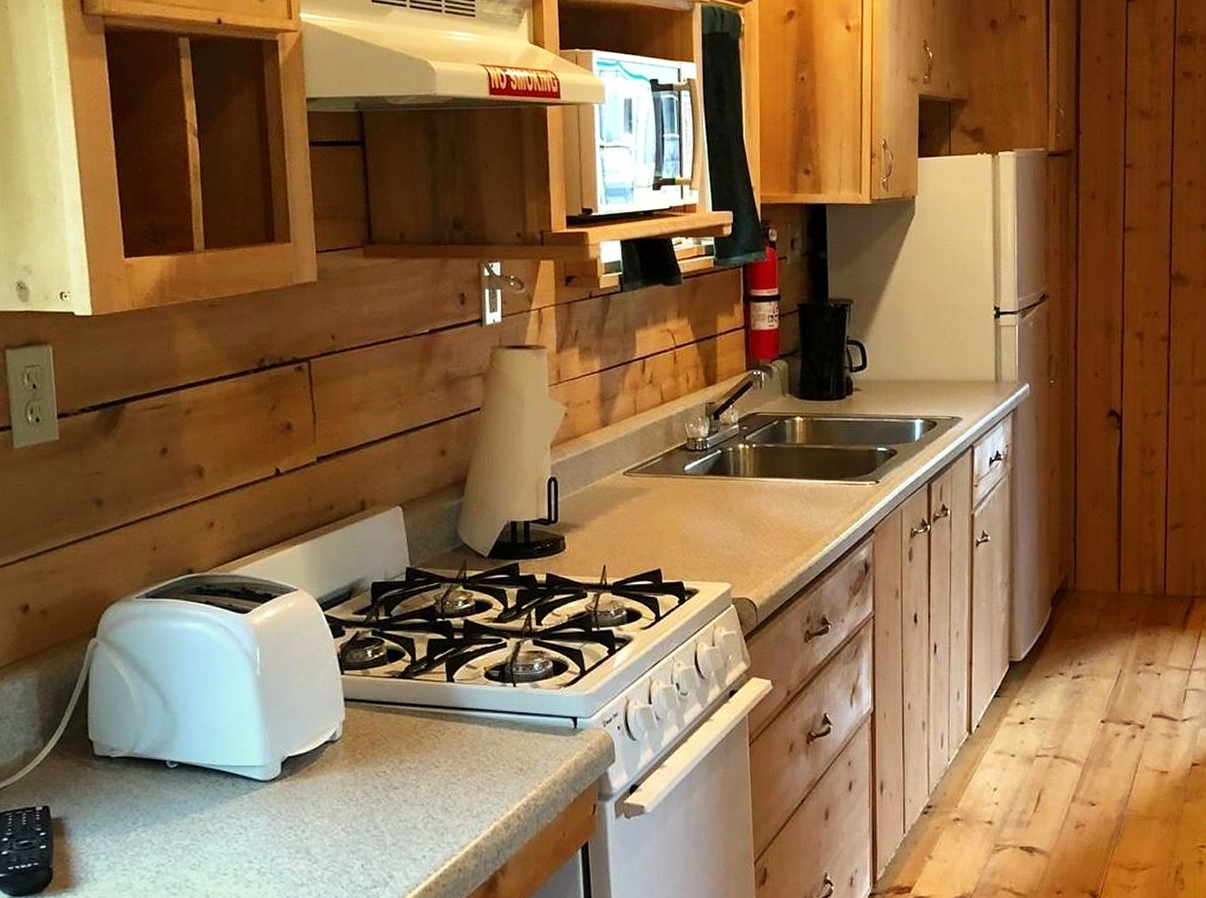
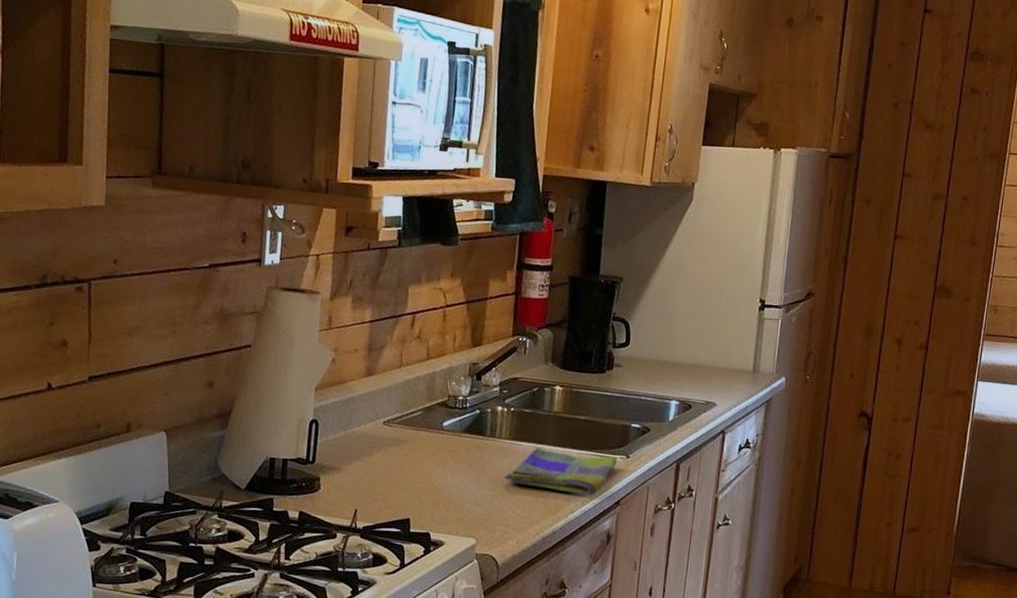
dish towel: none [753,482,867,526] -> present [504,447,618,496]

